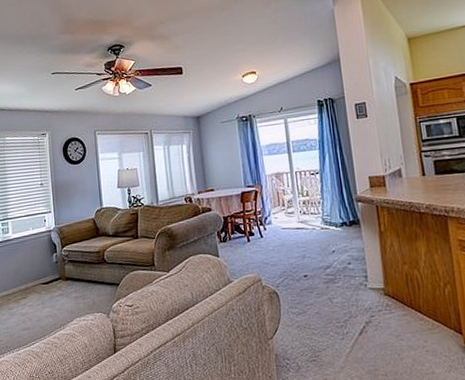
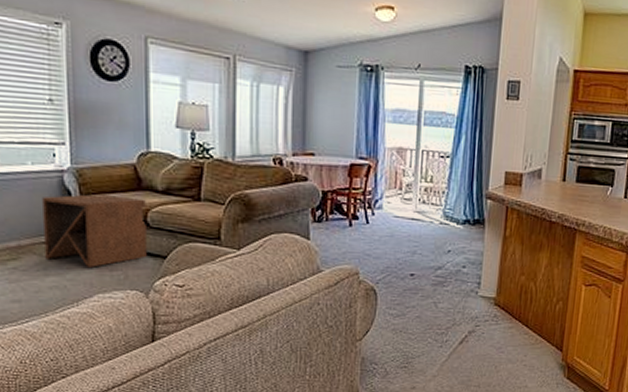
side table: none [39,242,106,298] -> present [42,193,147,268]

